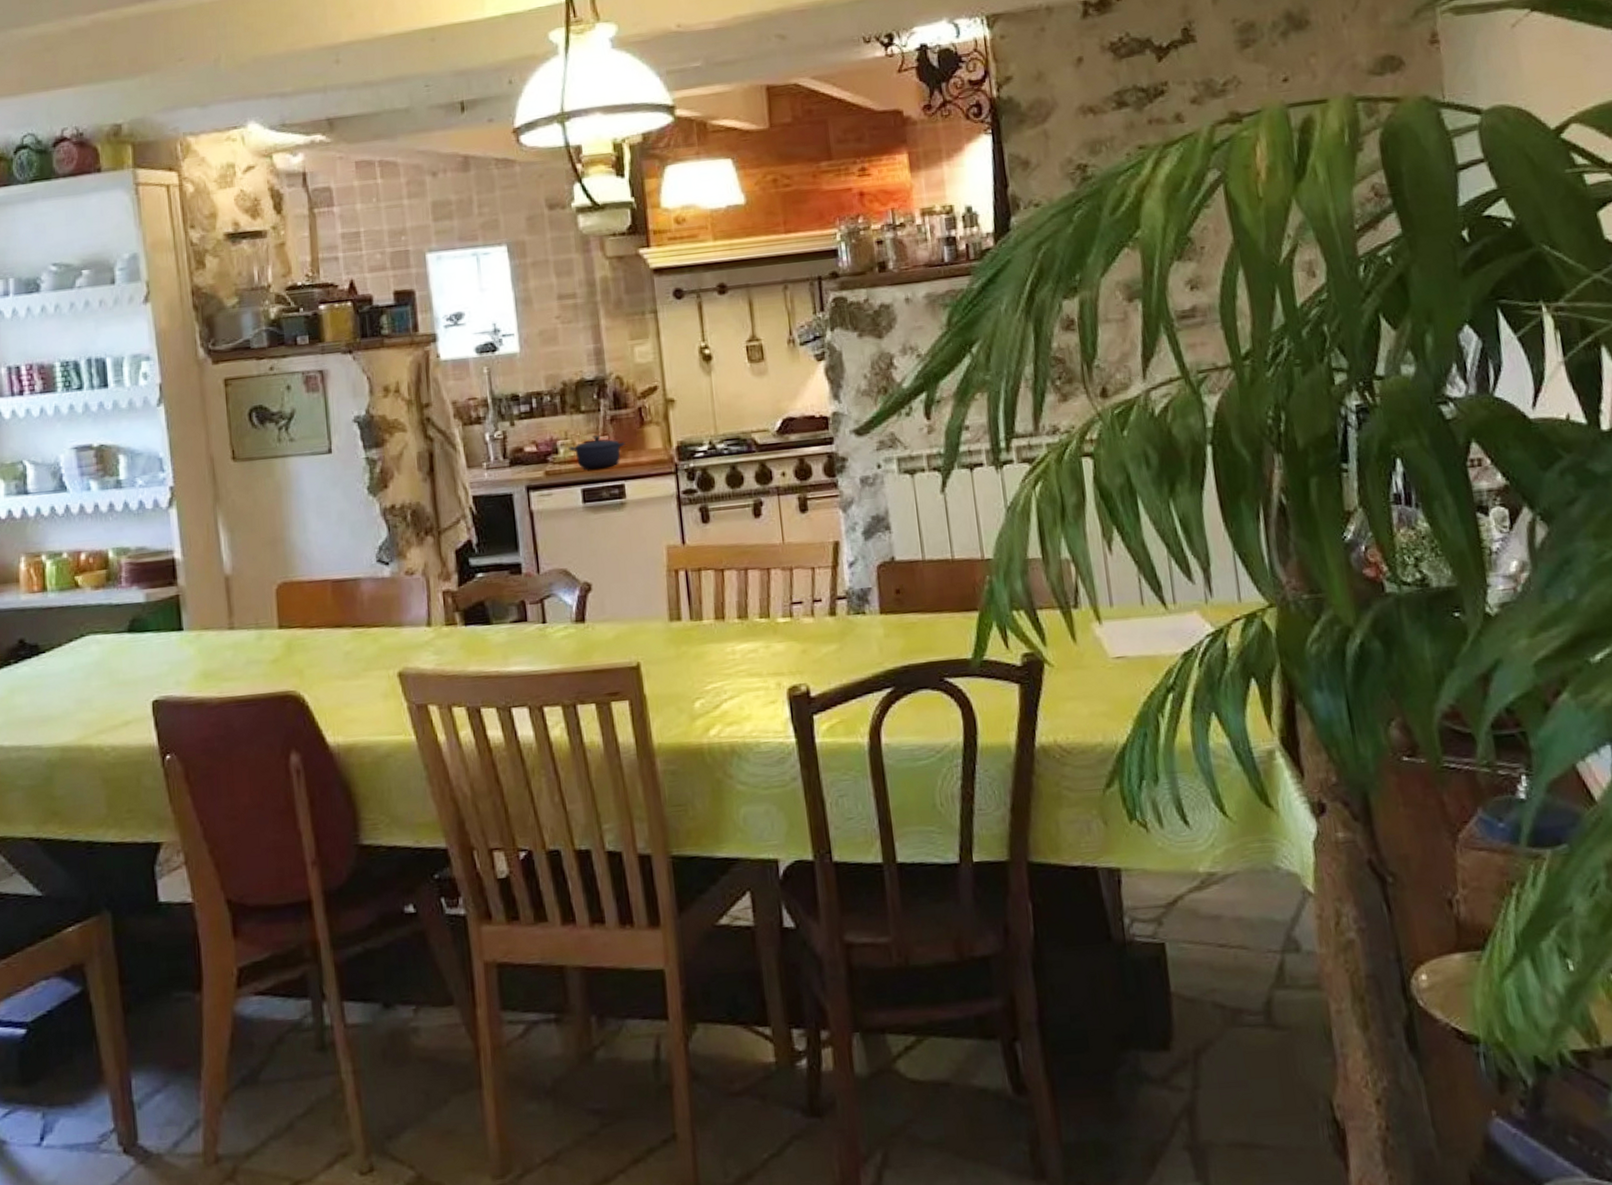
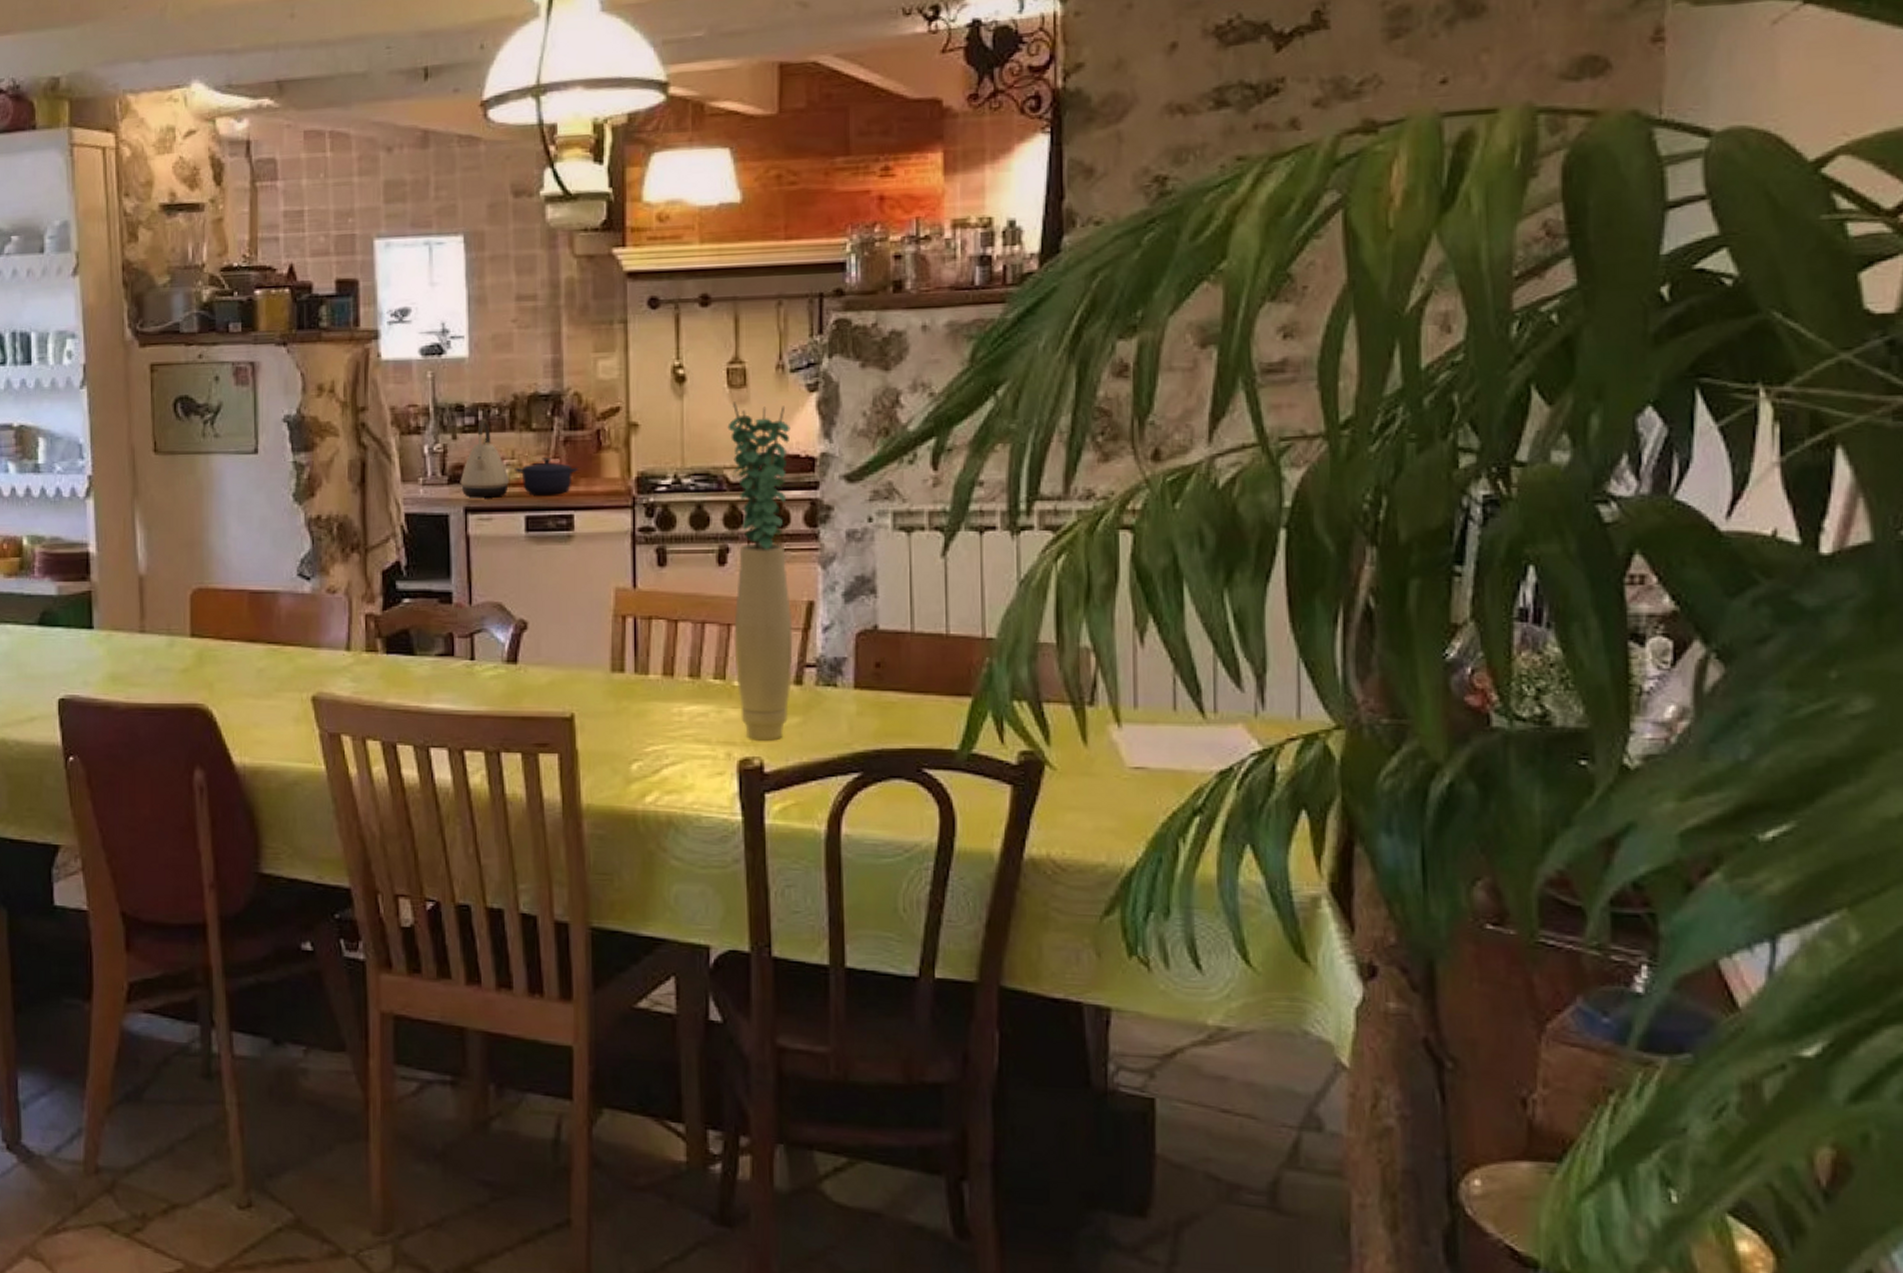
kettle: none [520,405,566,477] -> present [460,418,510,498]
vase: none [751,374,827,669] -> present [727,402,793,741]

